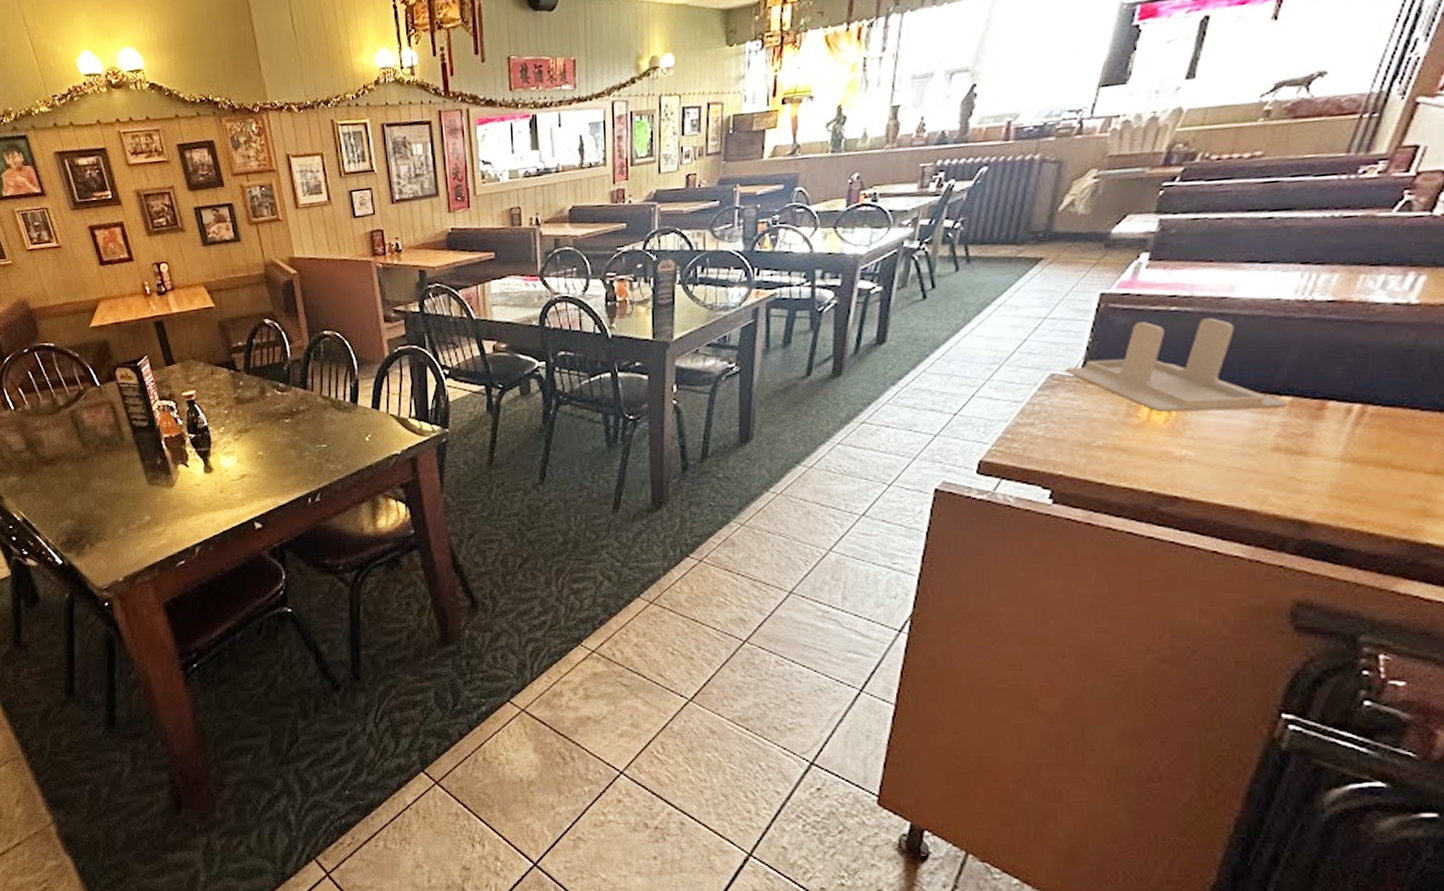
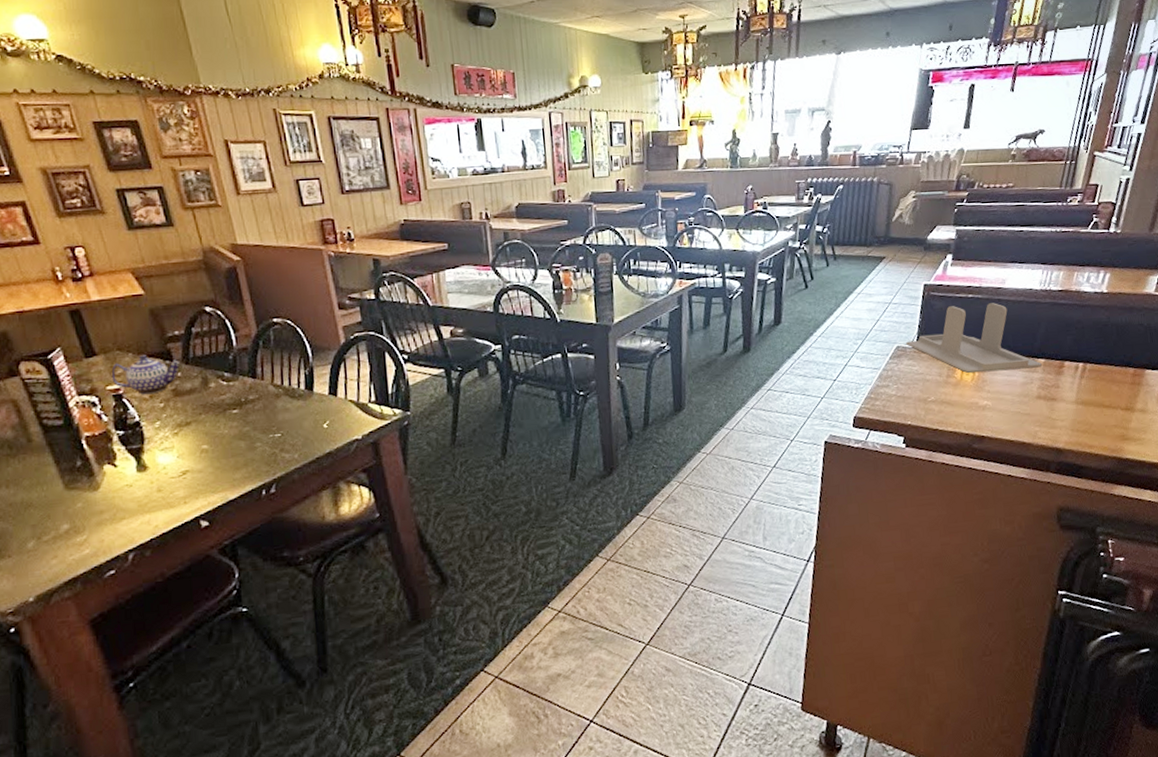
teapot: none [186,363,243,402] -> present [111,354,181,395]

